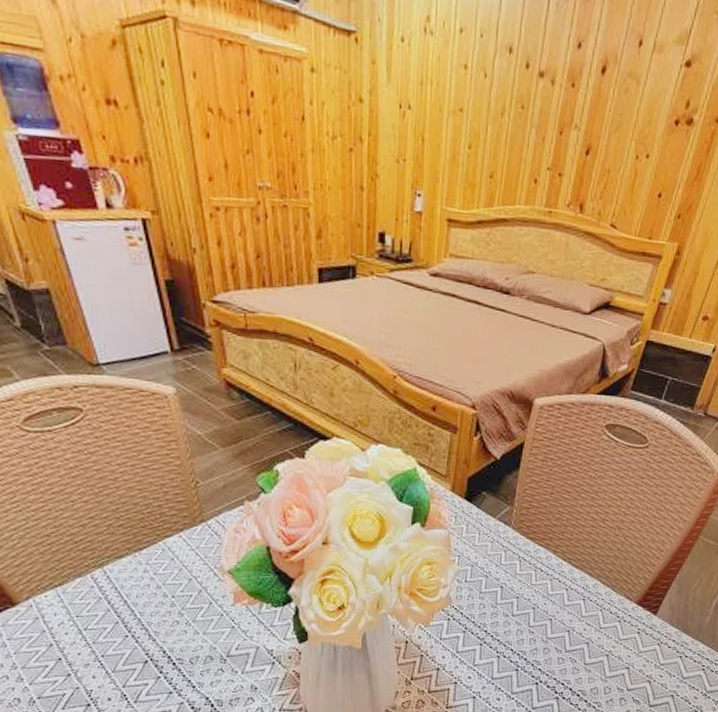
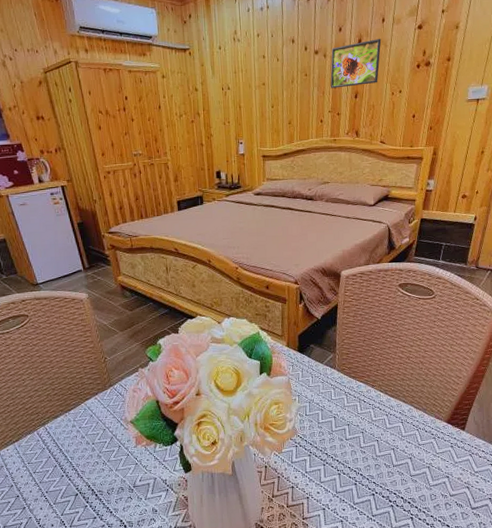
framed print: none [554,70,634,138] -> present [330,39,382,89]

